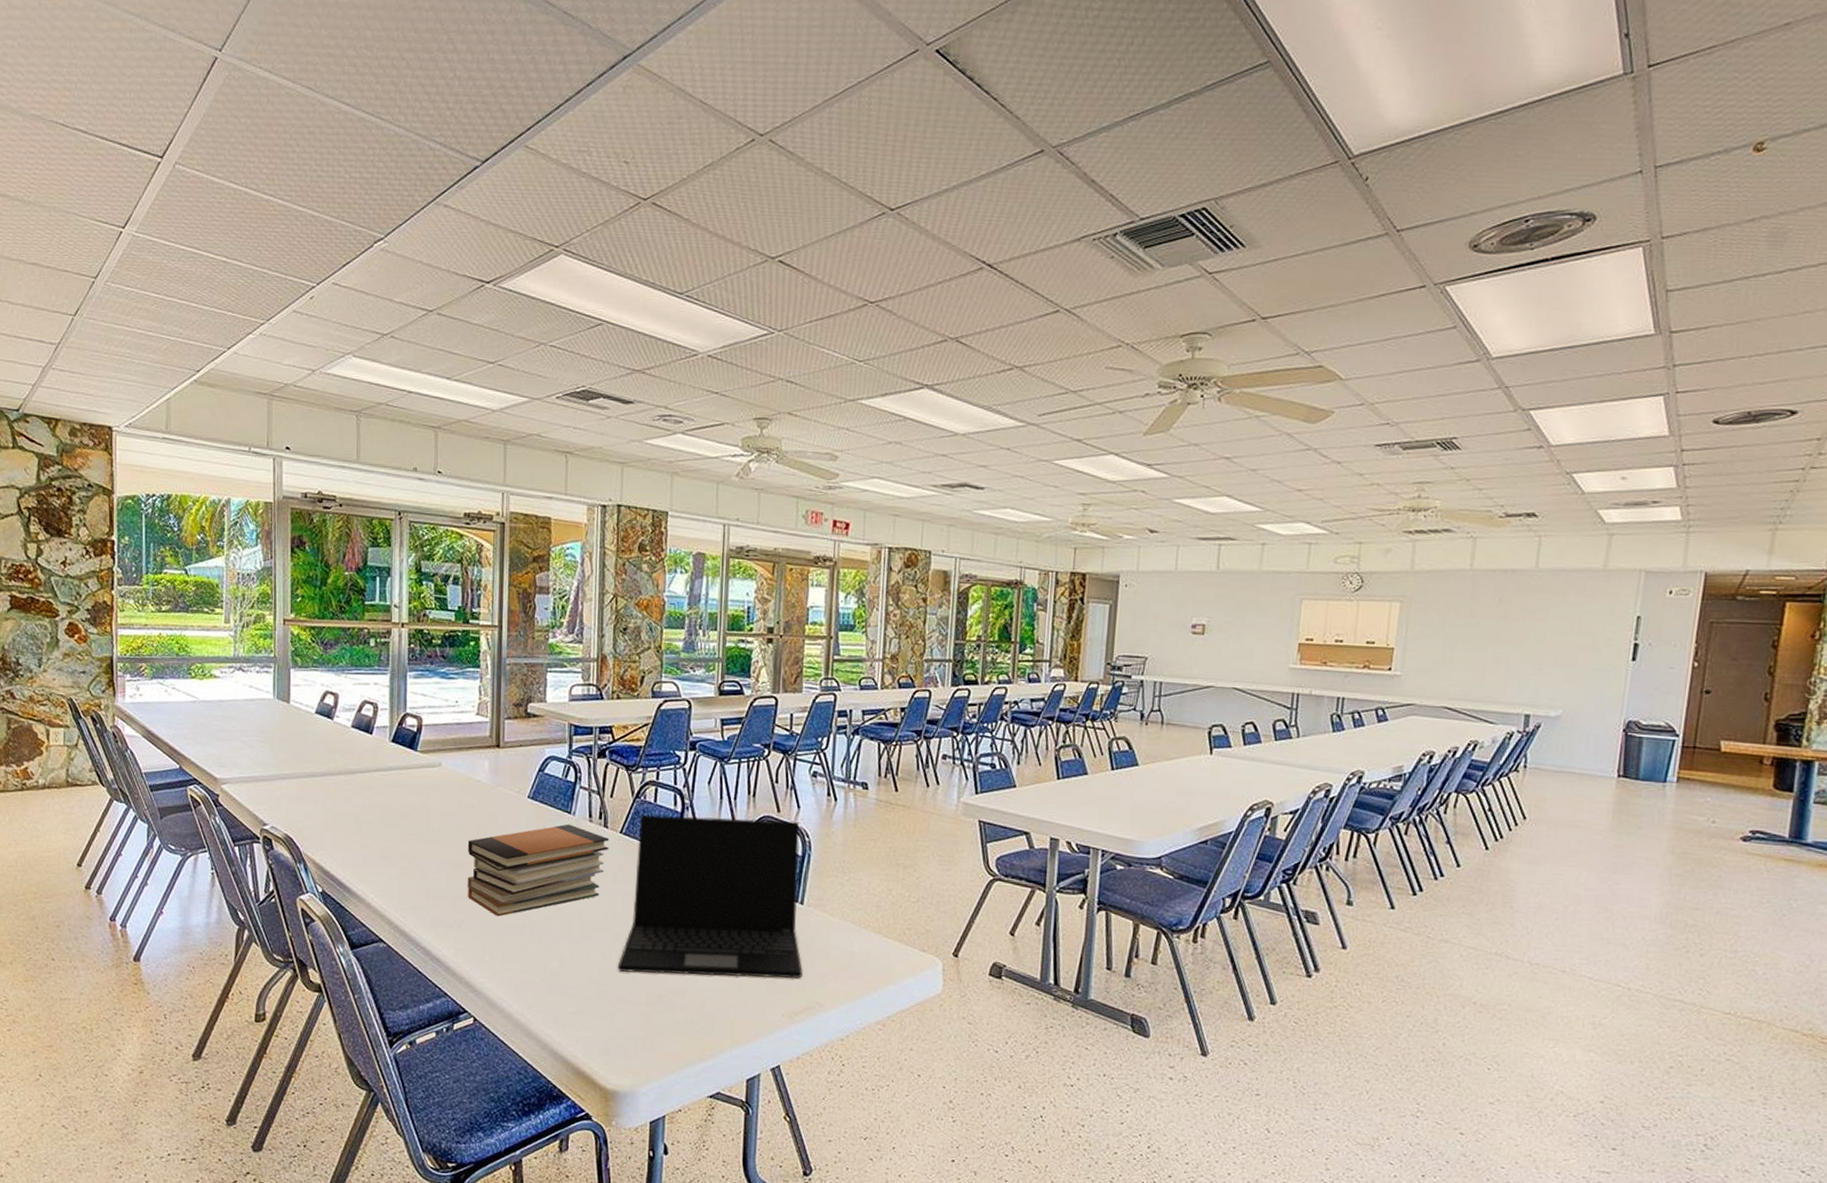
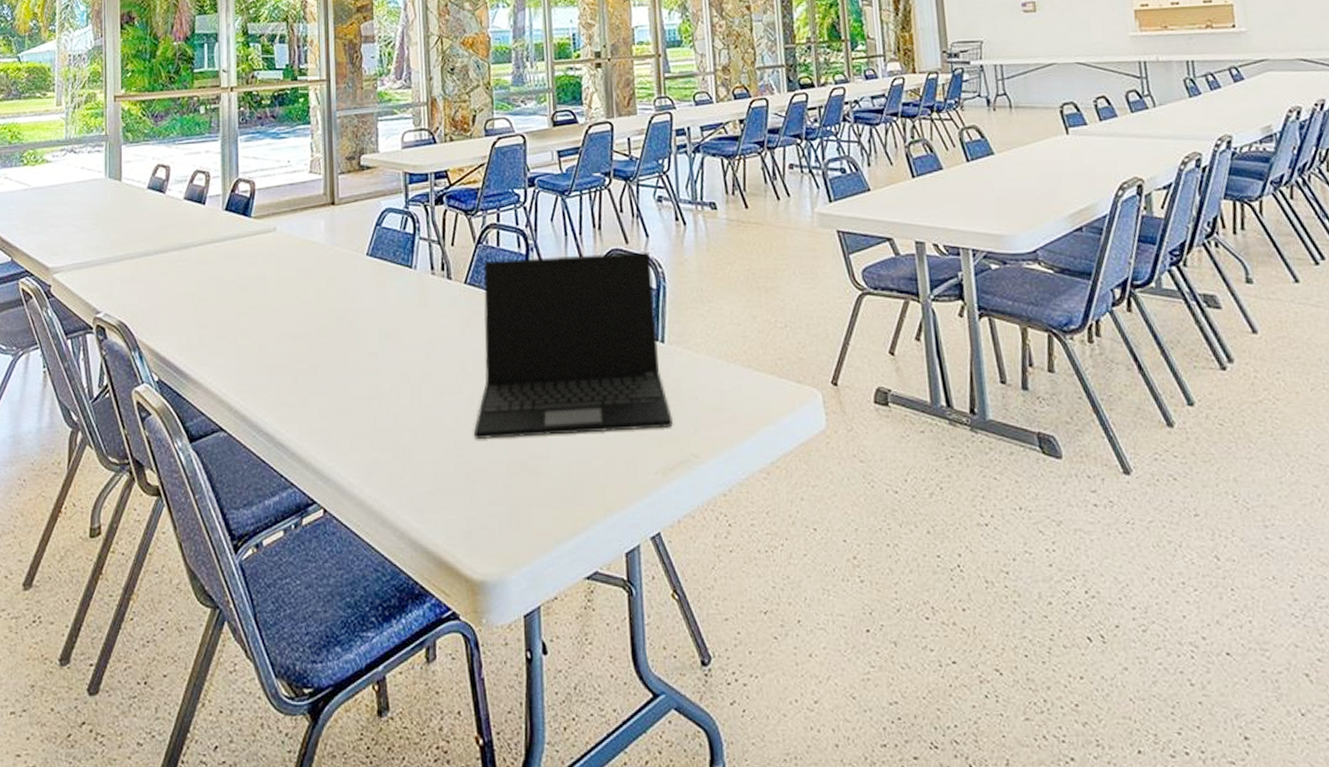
book stack: present [467,824,610,917] -> none [307,279,454,389]

